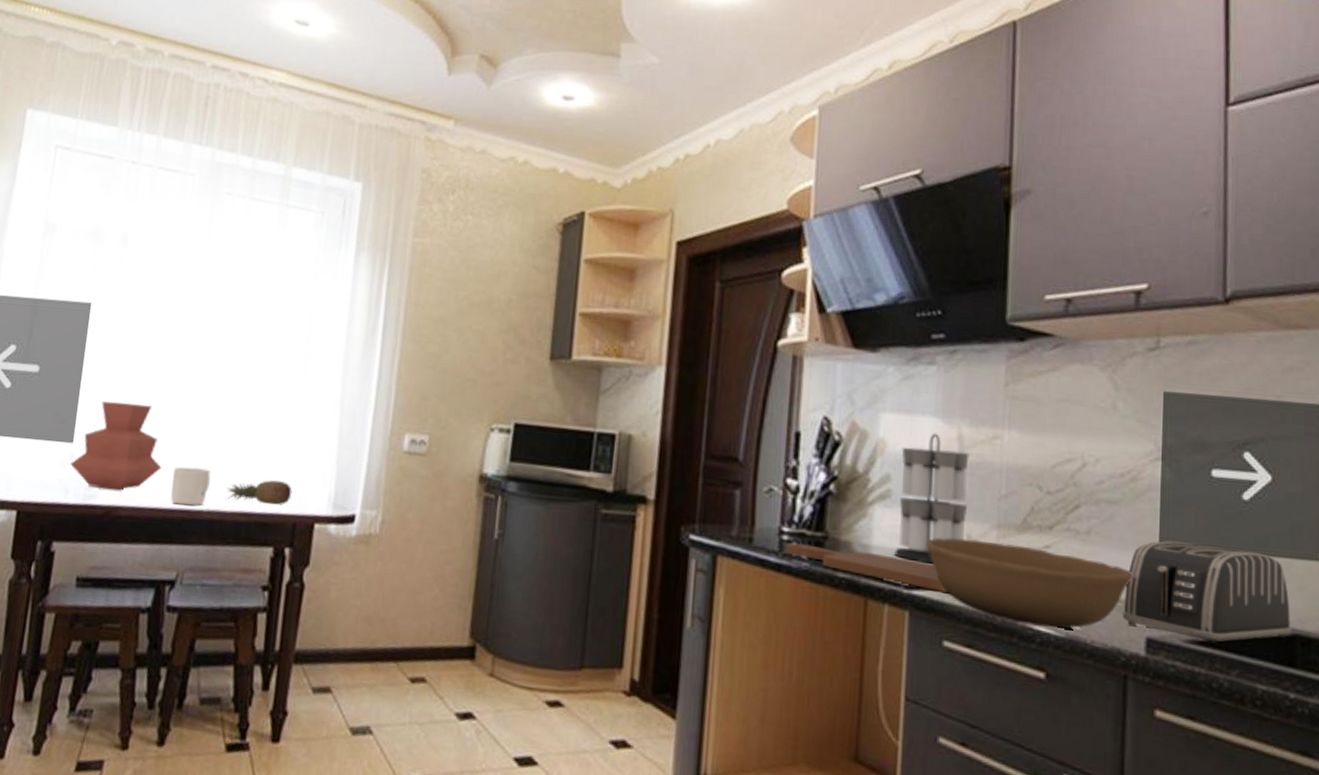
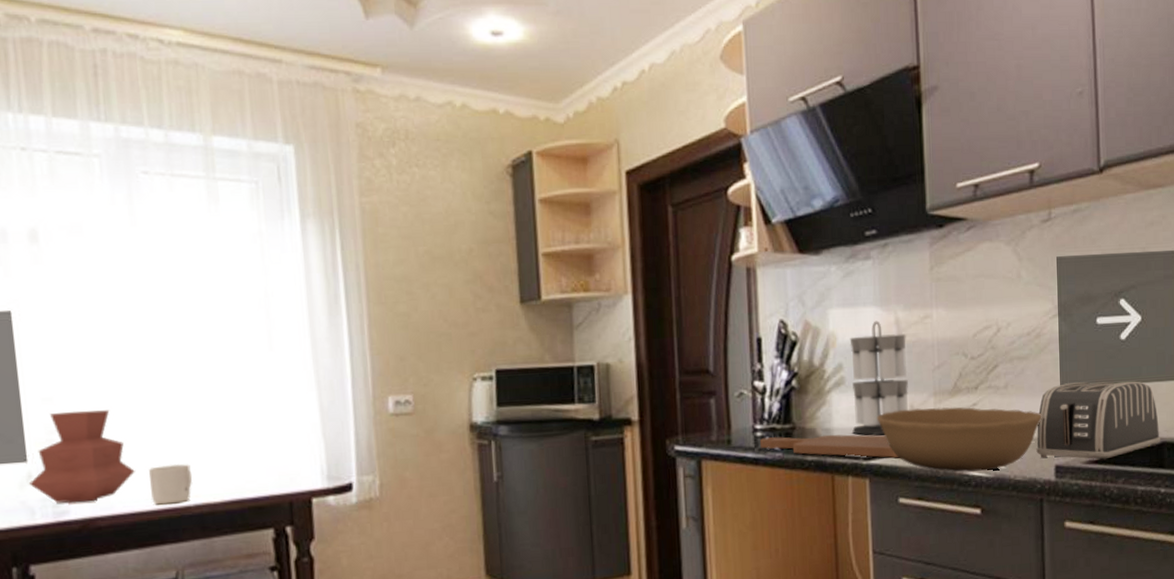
fruit: present [225,479,292,506] -> none [211,463,283,491]

